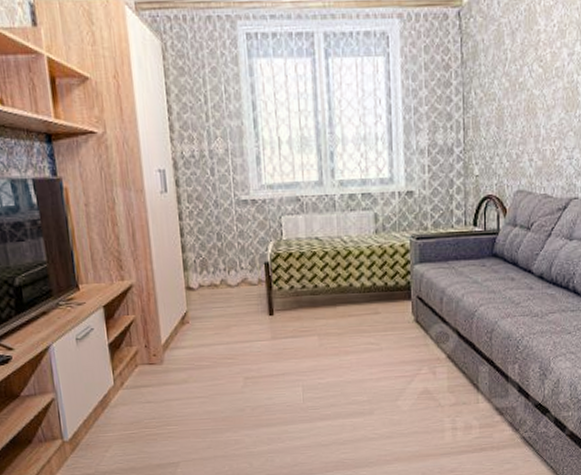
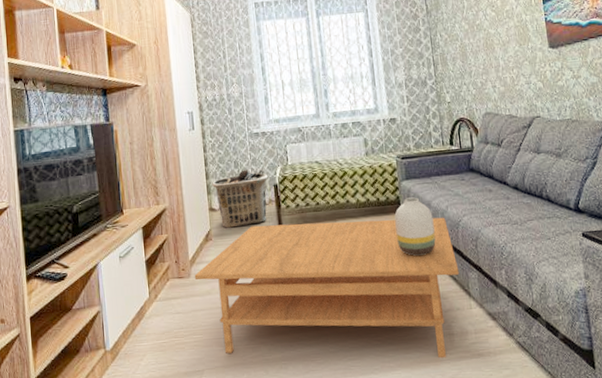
coffee table: none [168,306,469,453] -> present [194,217,459,359]
clothes hamper: none [189,243,258,310] -> present [212,169,268,228]
vase: none [403,283,447,347] -> present [394,197,436,256]

